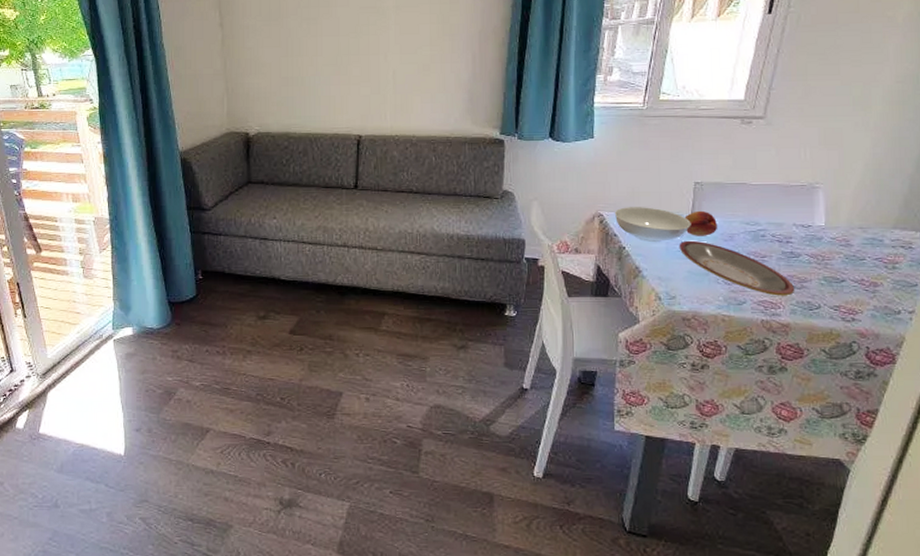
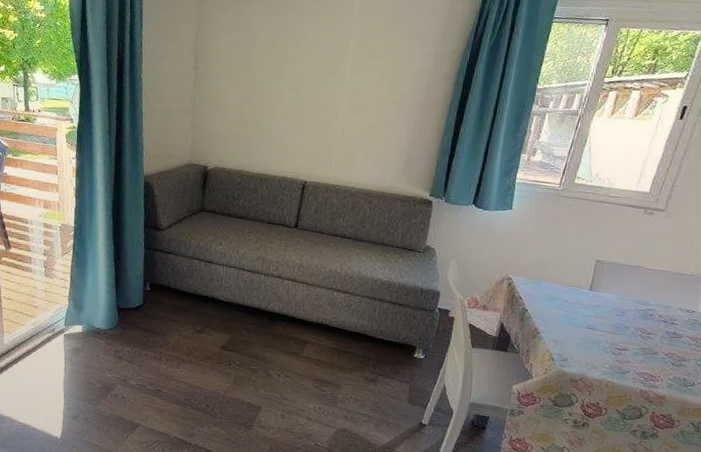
bowl: present [614,207,691,243] -> none [522,274,589,310]
plate: present [679,240,795,296] -> none [575,310,674,372]
fruit: present [684,210,718,236] -> none [584,285,613,309]

